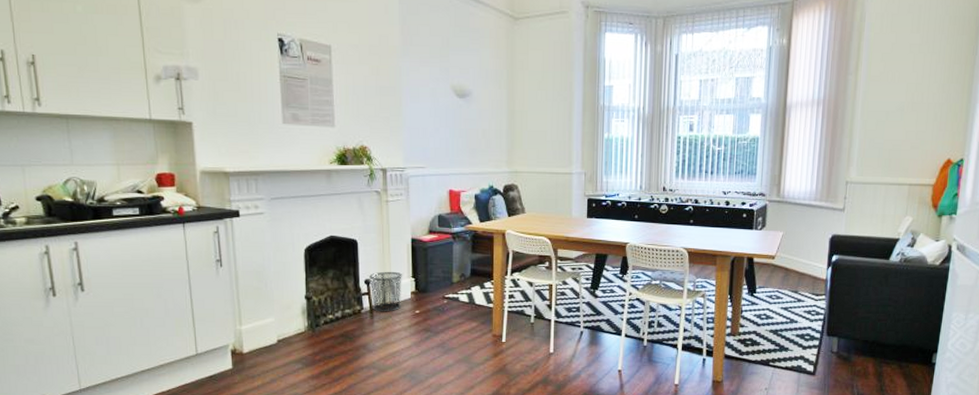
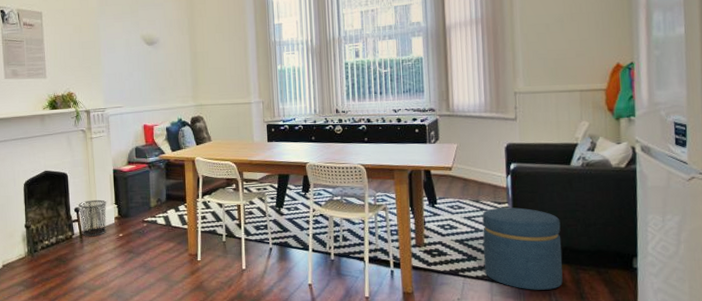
ottoman: none [794,300,872,382] -> present [482,207,563,290]

